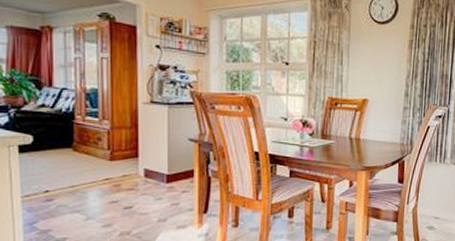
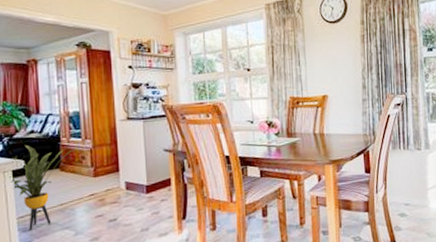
house plant: none [15,118,89,211] -> present [10,144,74,231]

